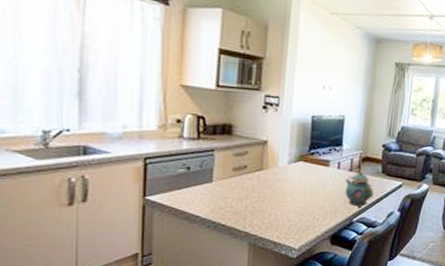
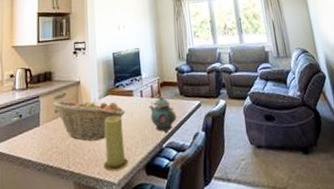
fruit basket: none [231,158,318,206] -> present [53,98,126,141]
candle: none [284,183,313,238] -> present [103,115,128,172]

